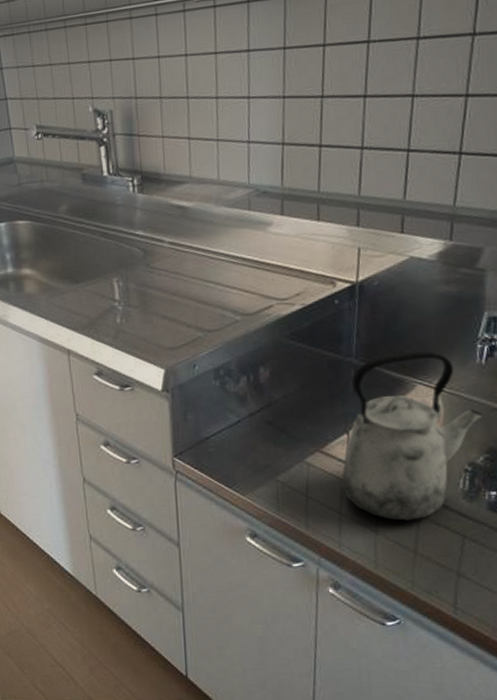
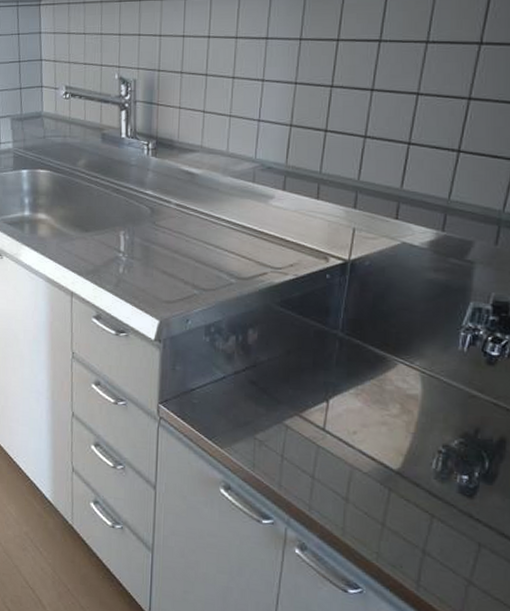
kettle: present [340,350,483,521] -> none [316,331,460,494]

